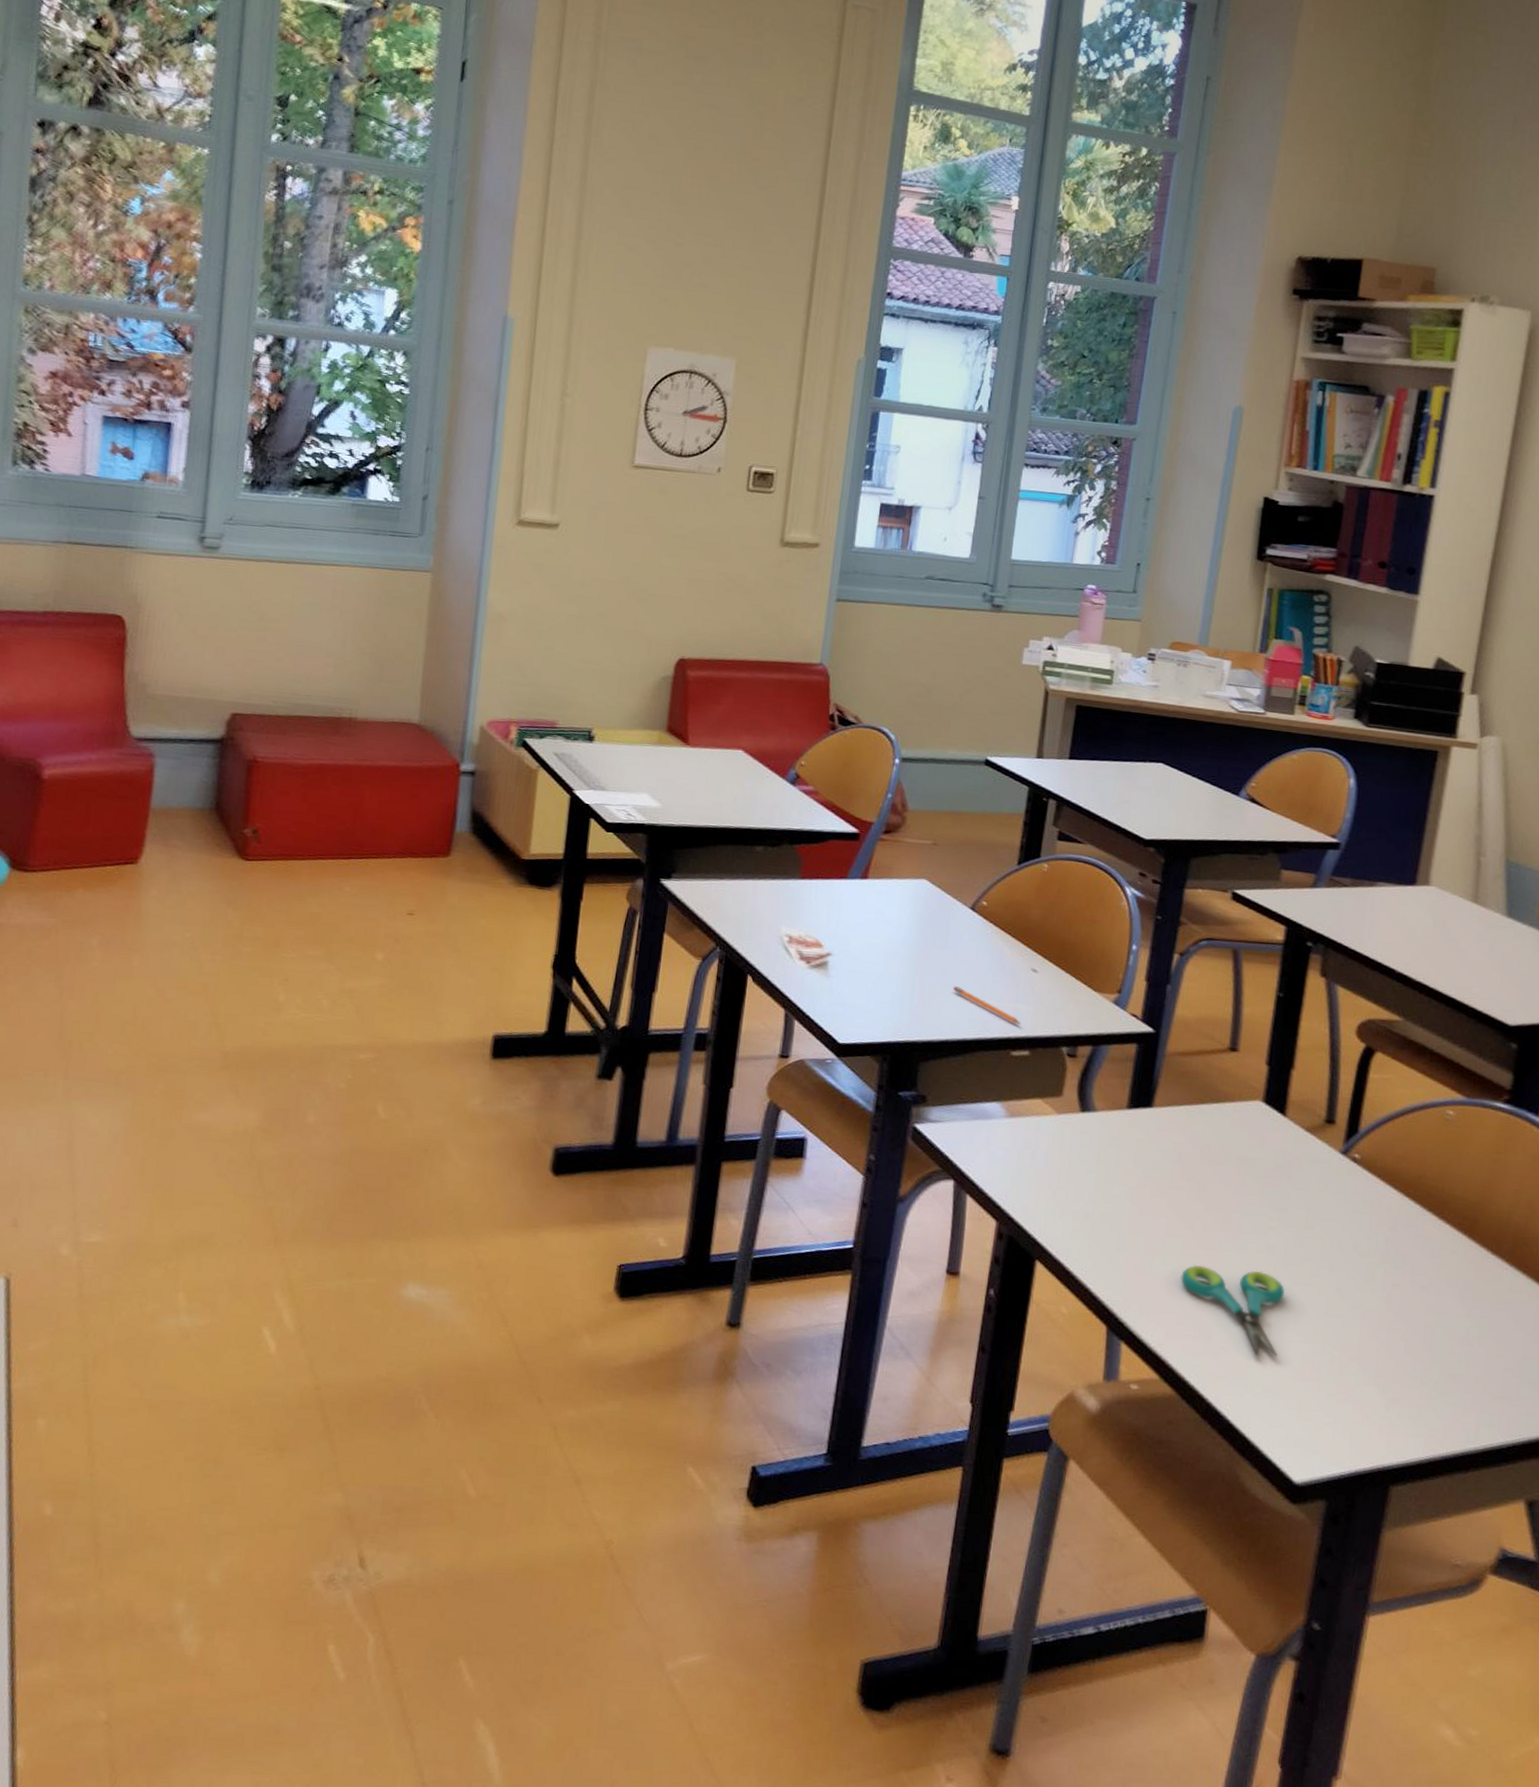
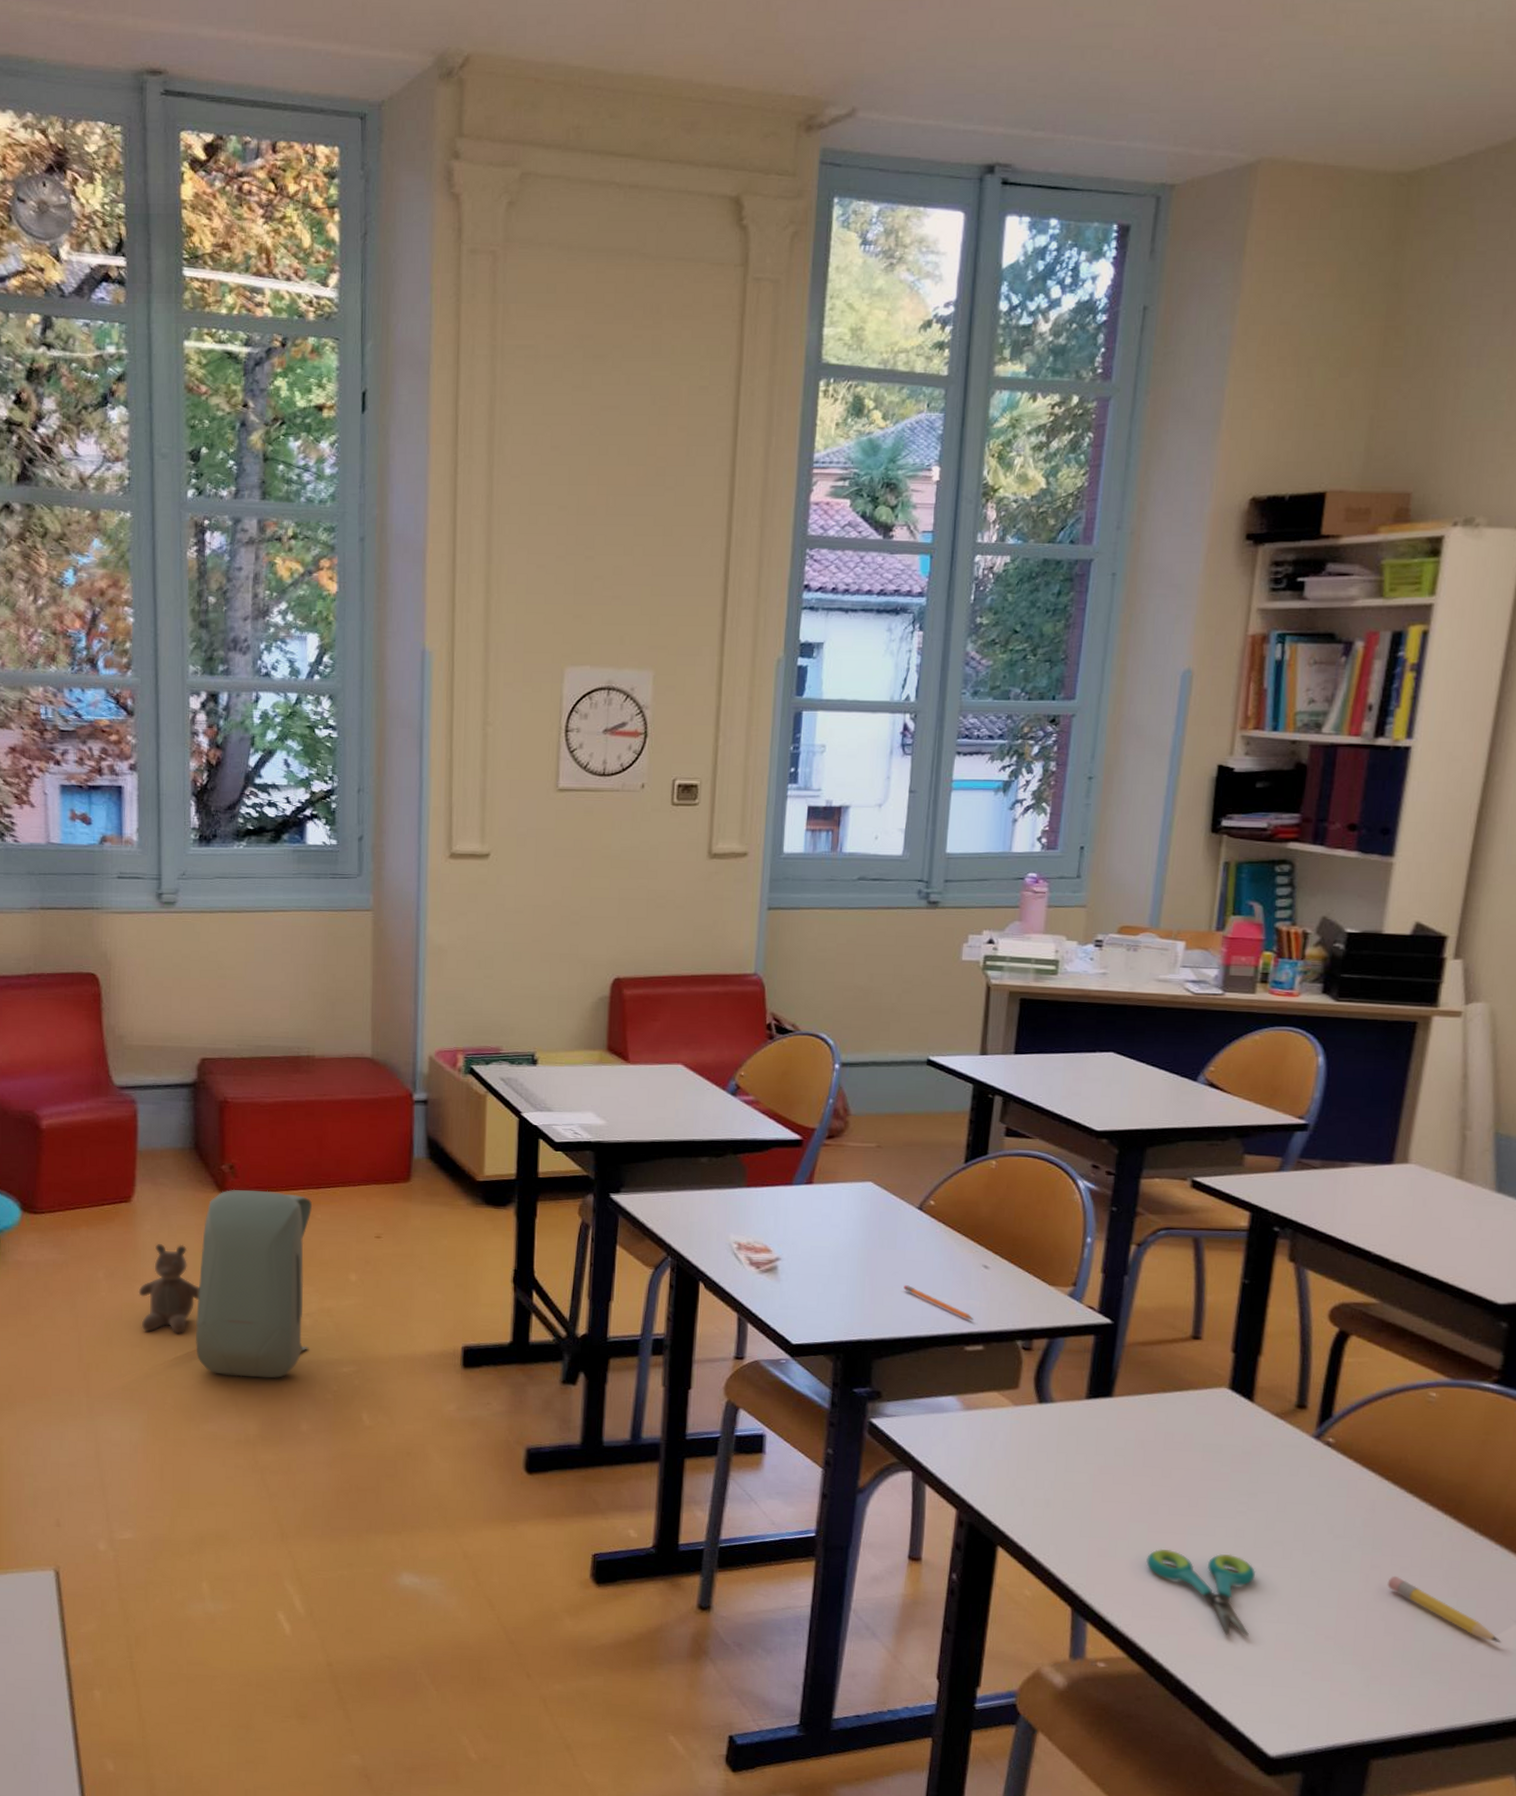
stuffed animal: none [135,911,207,1012] -> present [138,1244,200,1334]
backpack: none [196,855,341,1064] -> present [195,1189,313,1378]
pencil: none [1407,1294,1511,1365] -> present [1387,1575,1502,1644]

